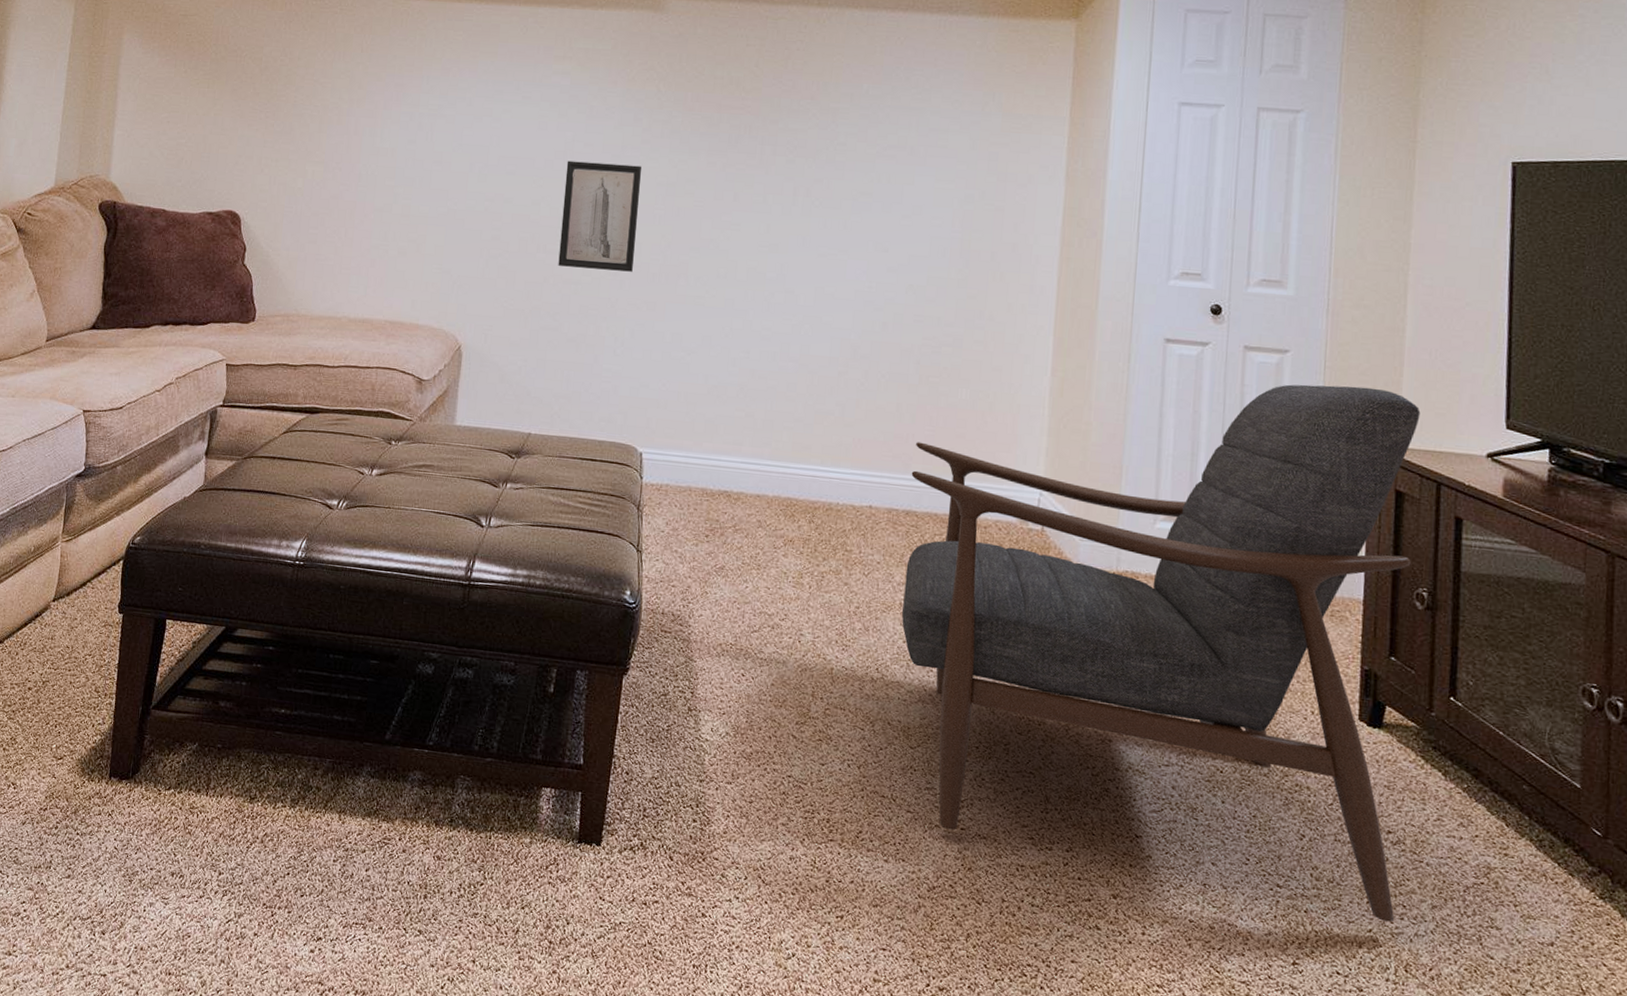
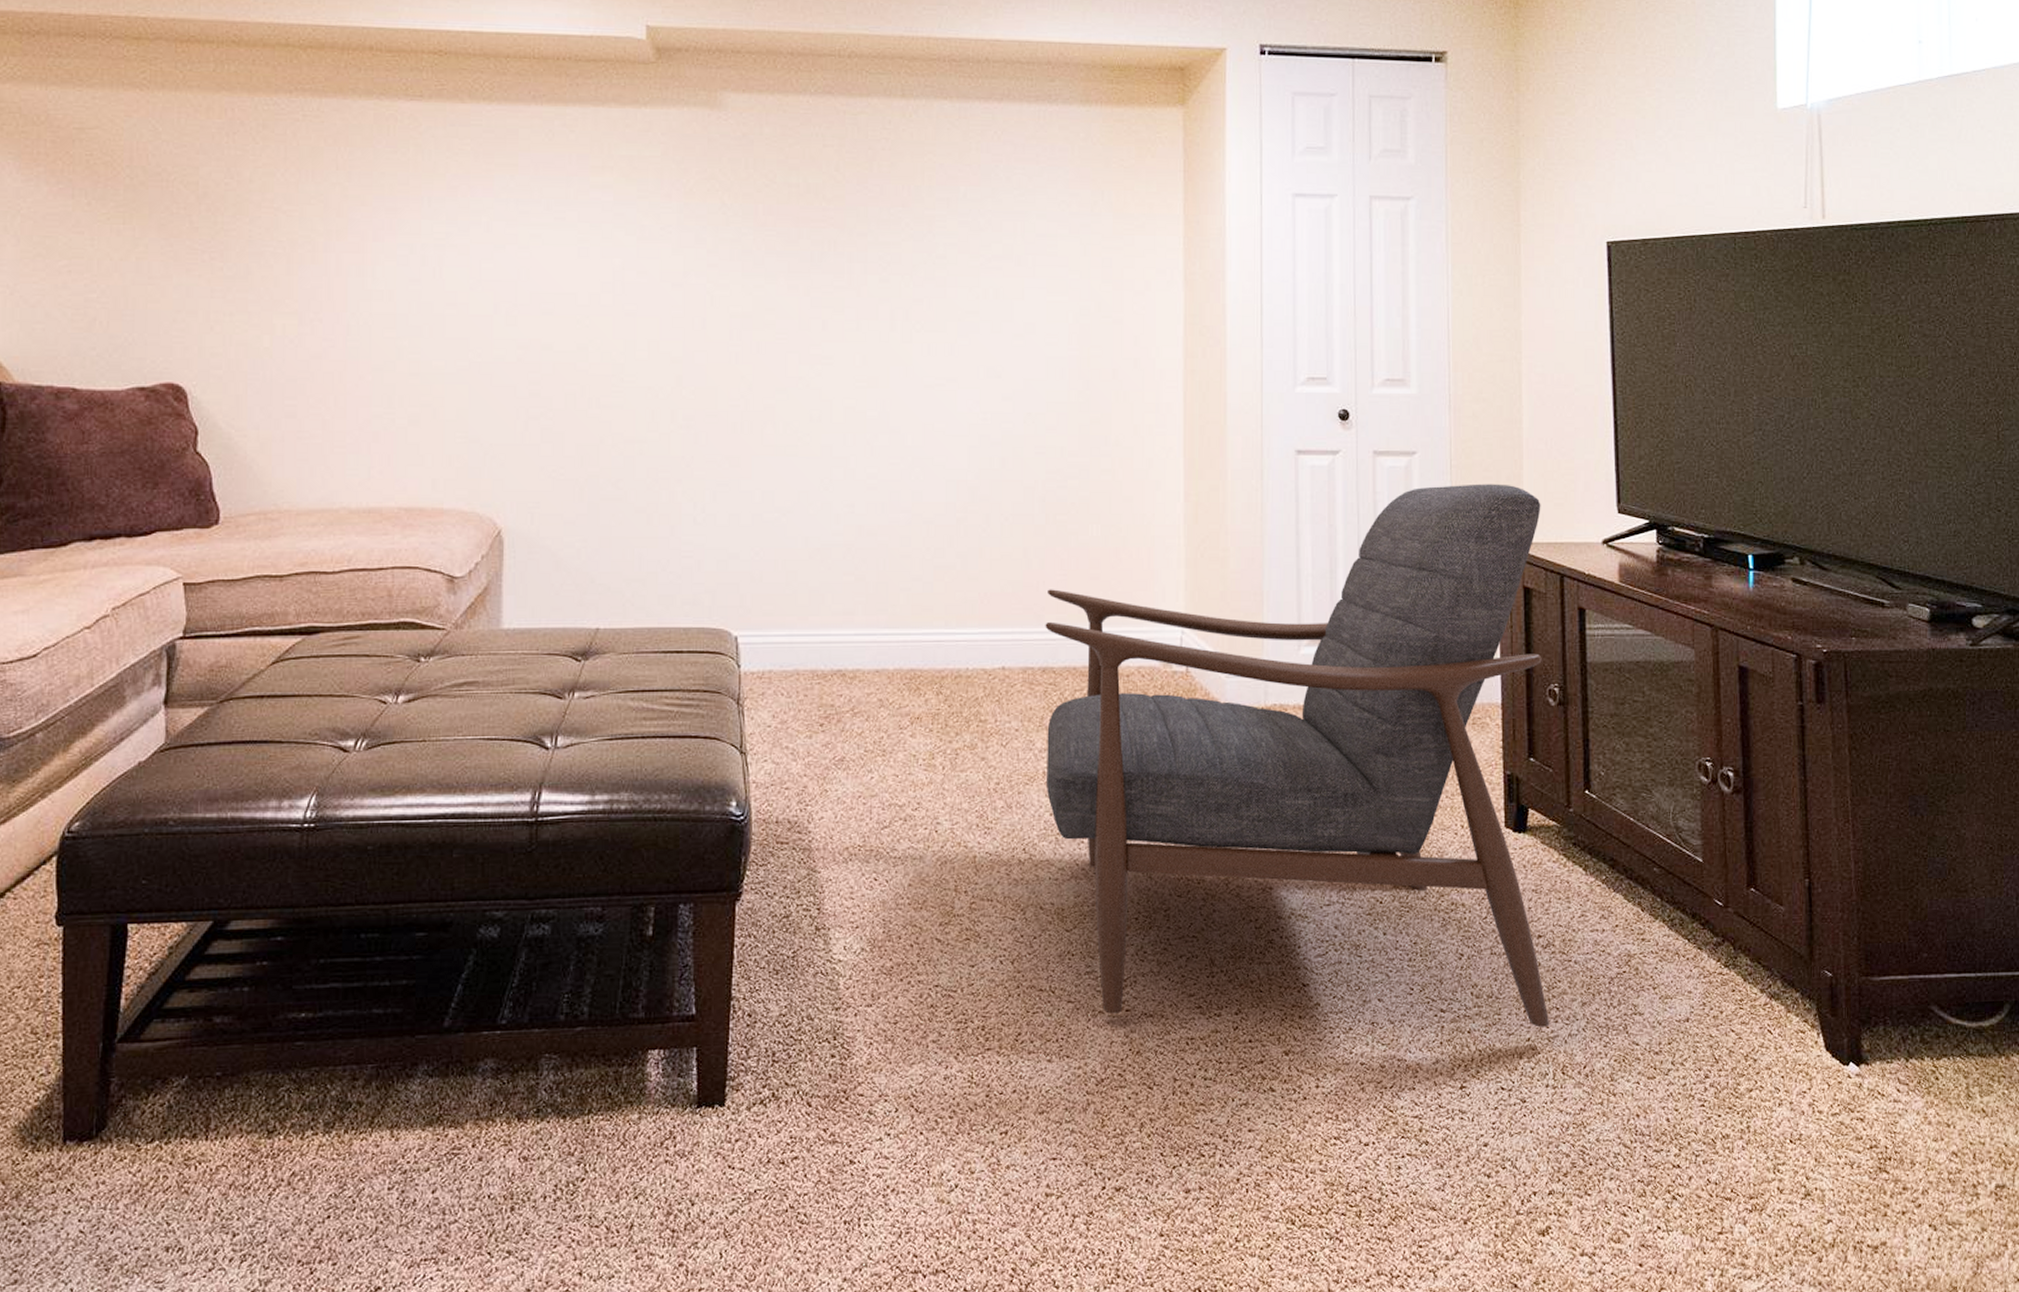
wall art: present [558,161,642,272] -> none [616,293,711,423]

